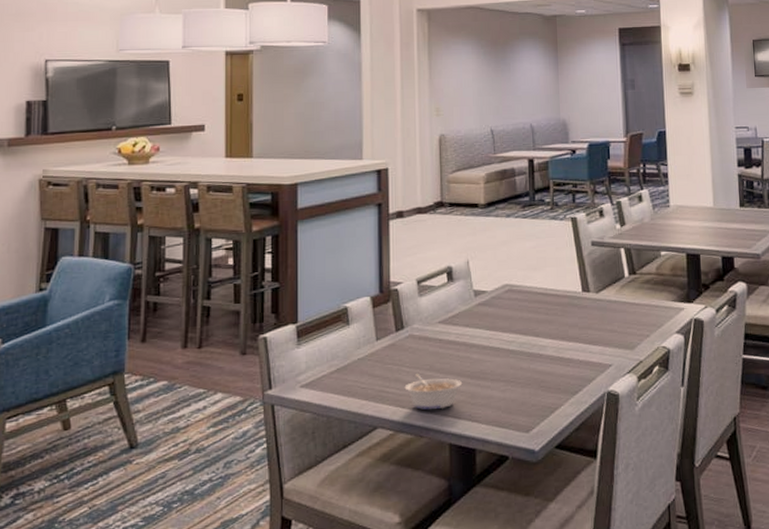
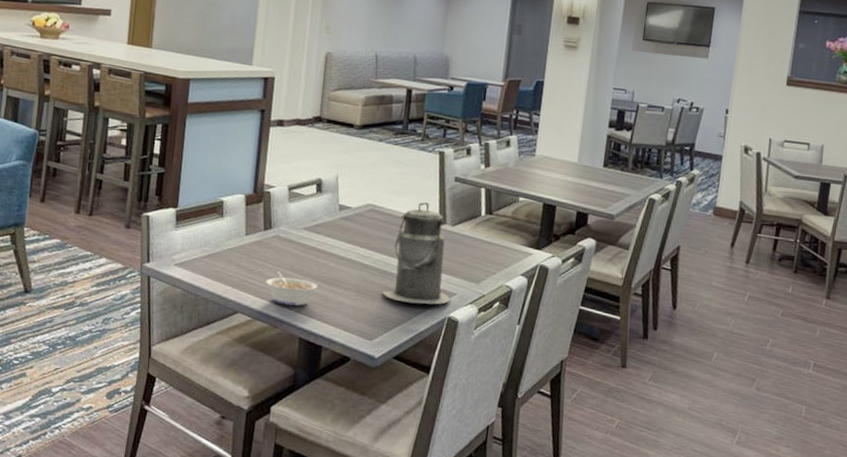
canister: none [533,273,606,384] -> present [382,202,450,306]

